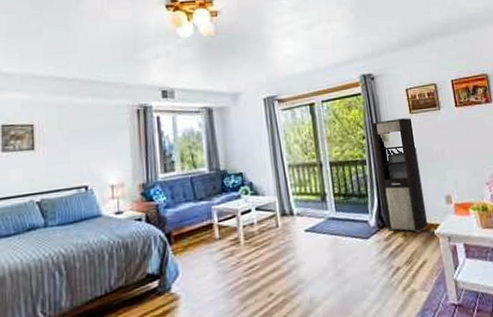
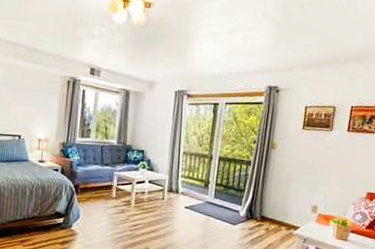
cabinet: present [371,118,428,232] -> none [253,130,302,230]

